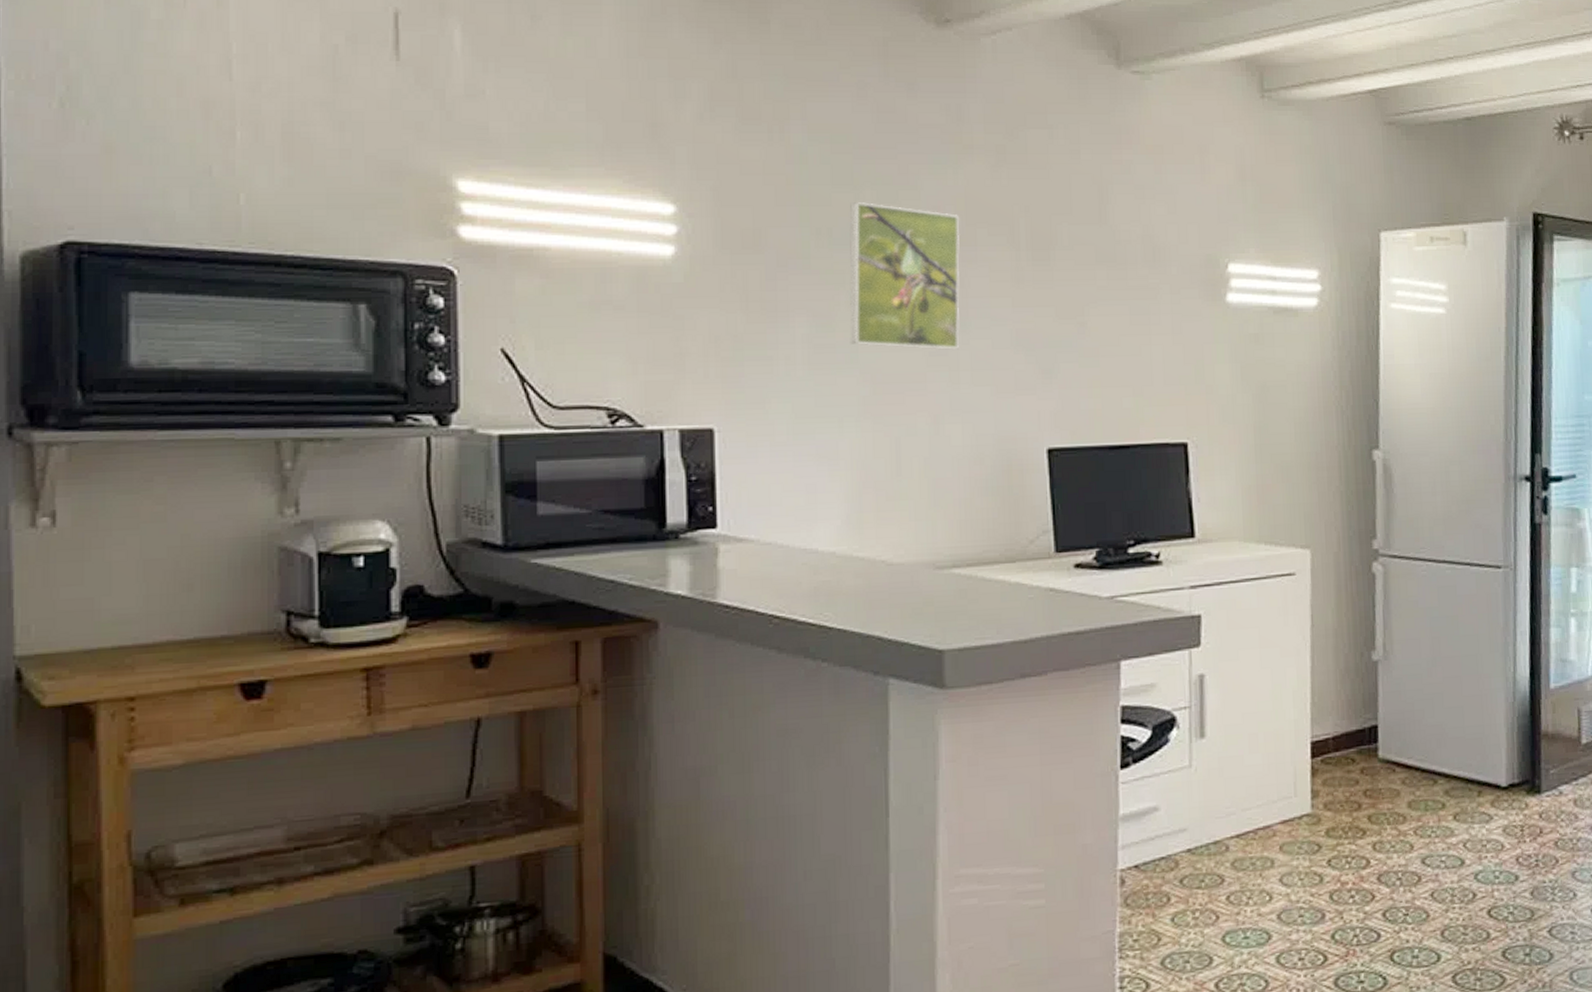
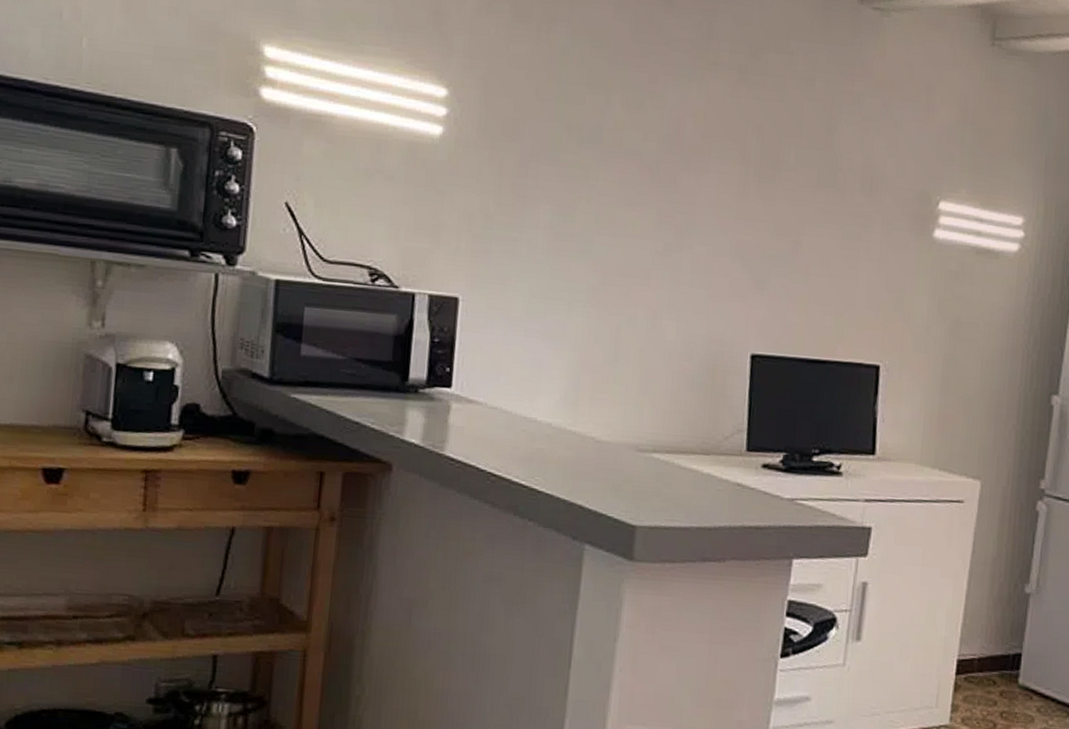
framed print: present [849,202,960,350] -> none [586,104,698,252]

